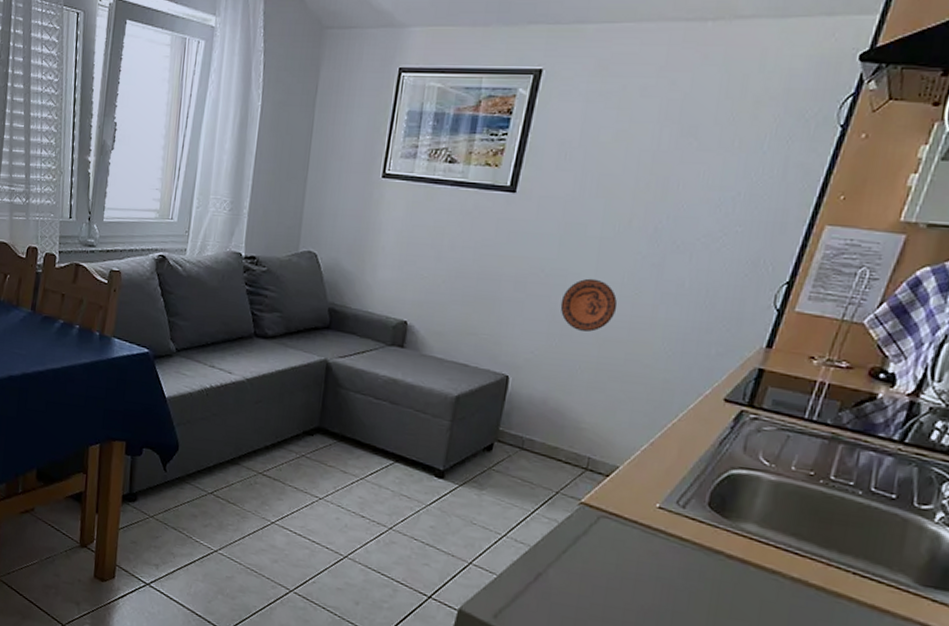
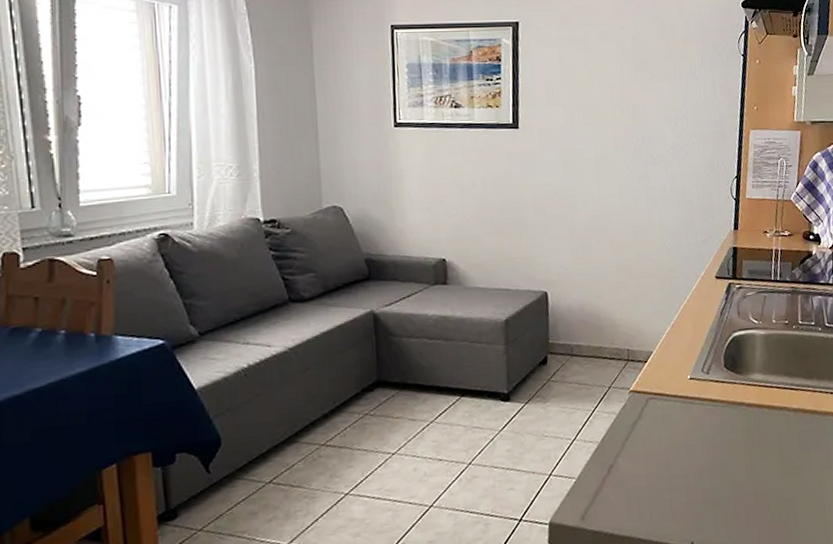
decorative plate: present [560,278,618,332] -> none [576,194,622,241]

